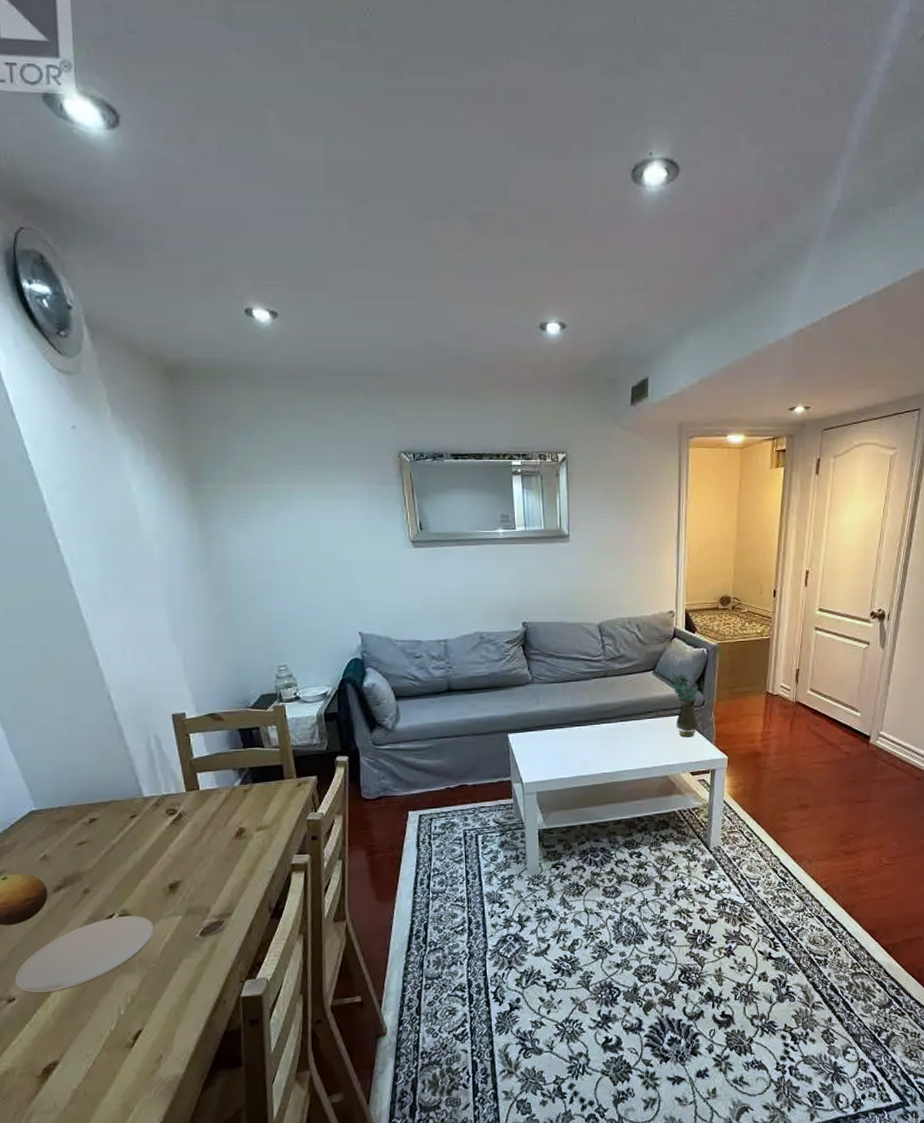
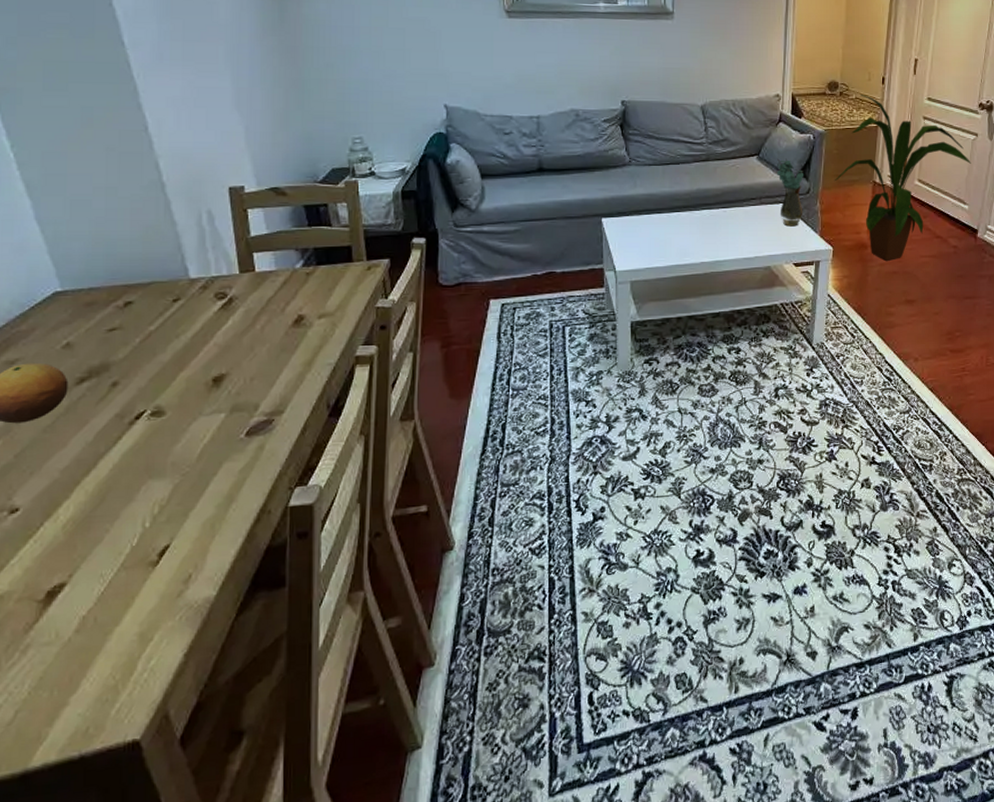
plate: present [15,915,155,994] -> none [21,413,192,503]
house plant: none [728,608,863,768] -> present [834,95,971,261]

